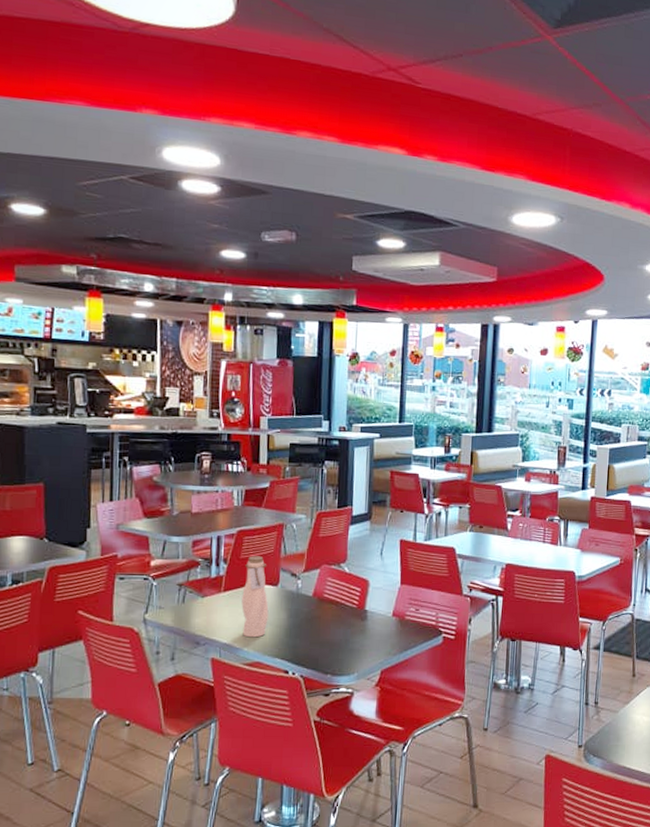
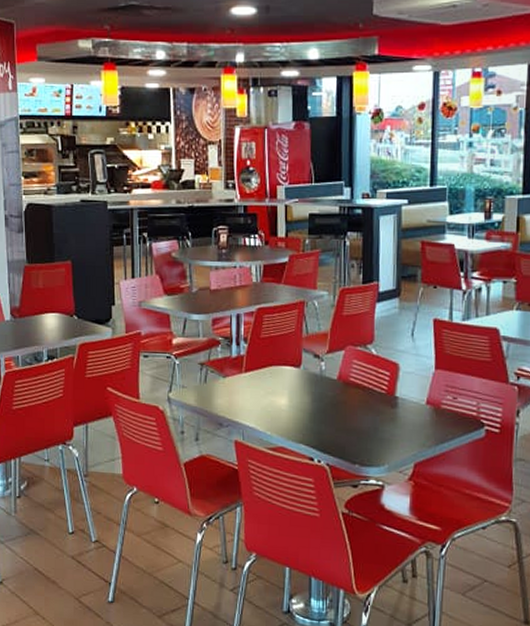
water bottle: present [241,556,269,638] -> none [263,335,292,422]

